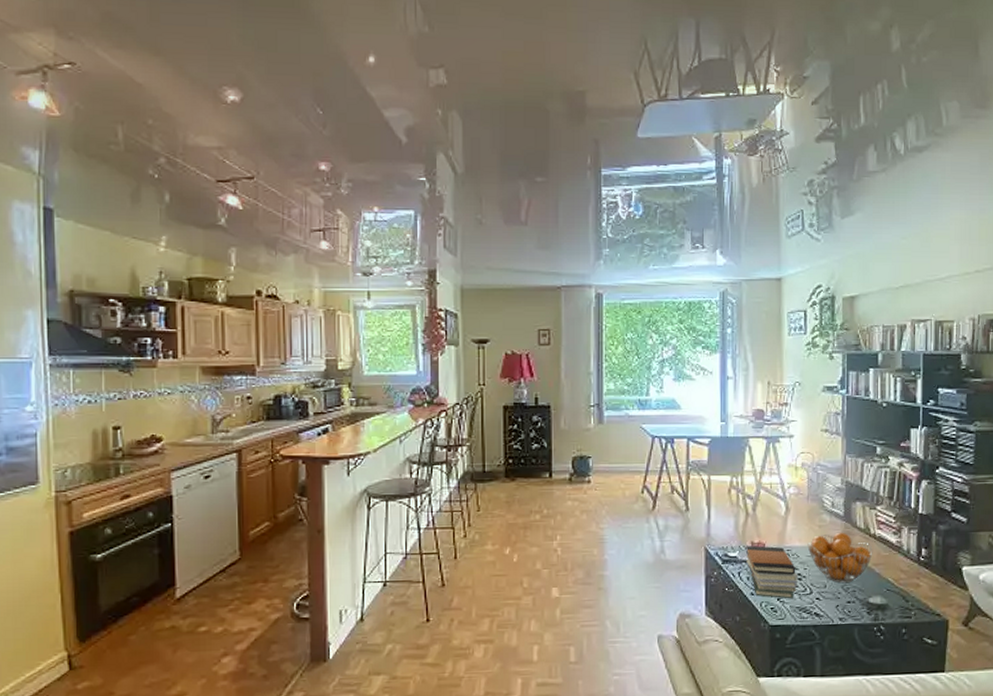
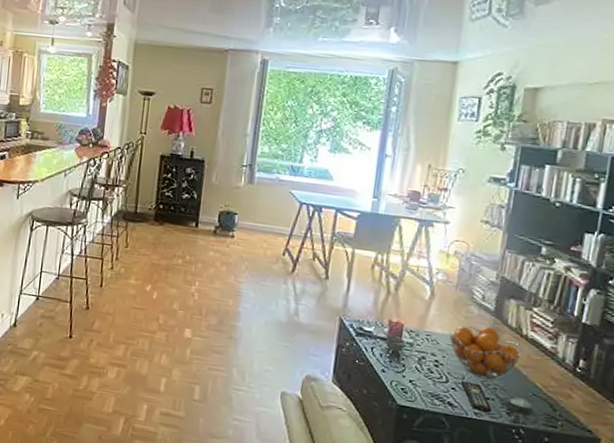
book stack: present [746,545,798,599] -> none [381,323,435,384]
remote control: none [824,589,854,616] -> present [461,381,492,413]

